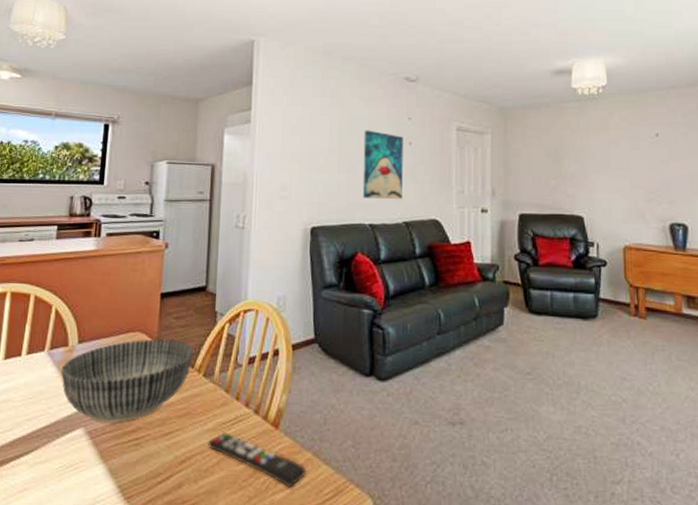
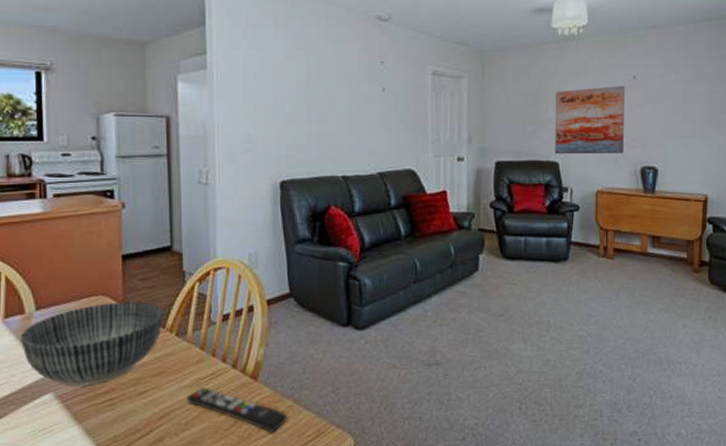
wall art: present [362,130,403,200] -> none [333,75,376,150]
wall art: none [578,142,650,209] -> present [555,85,625,155]

